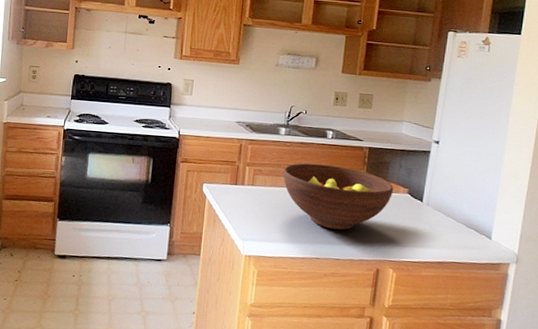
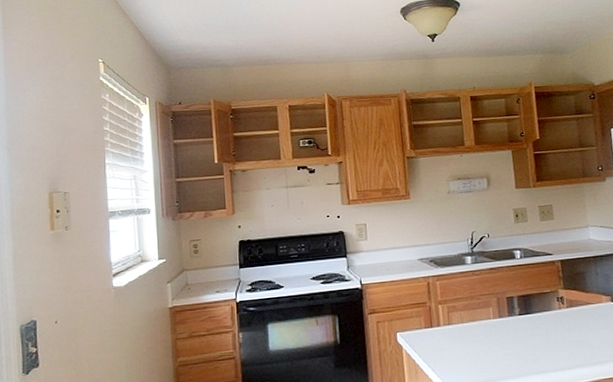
fruit bowl: present [283,163,393,230] -> none [478,286,596,356]

